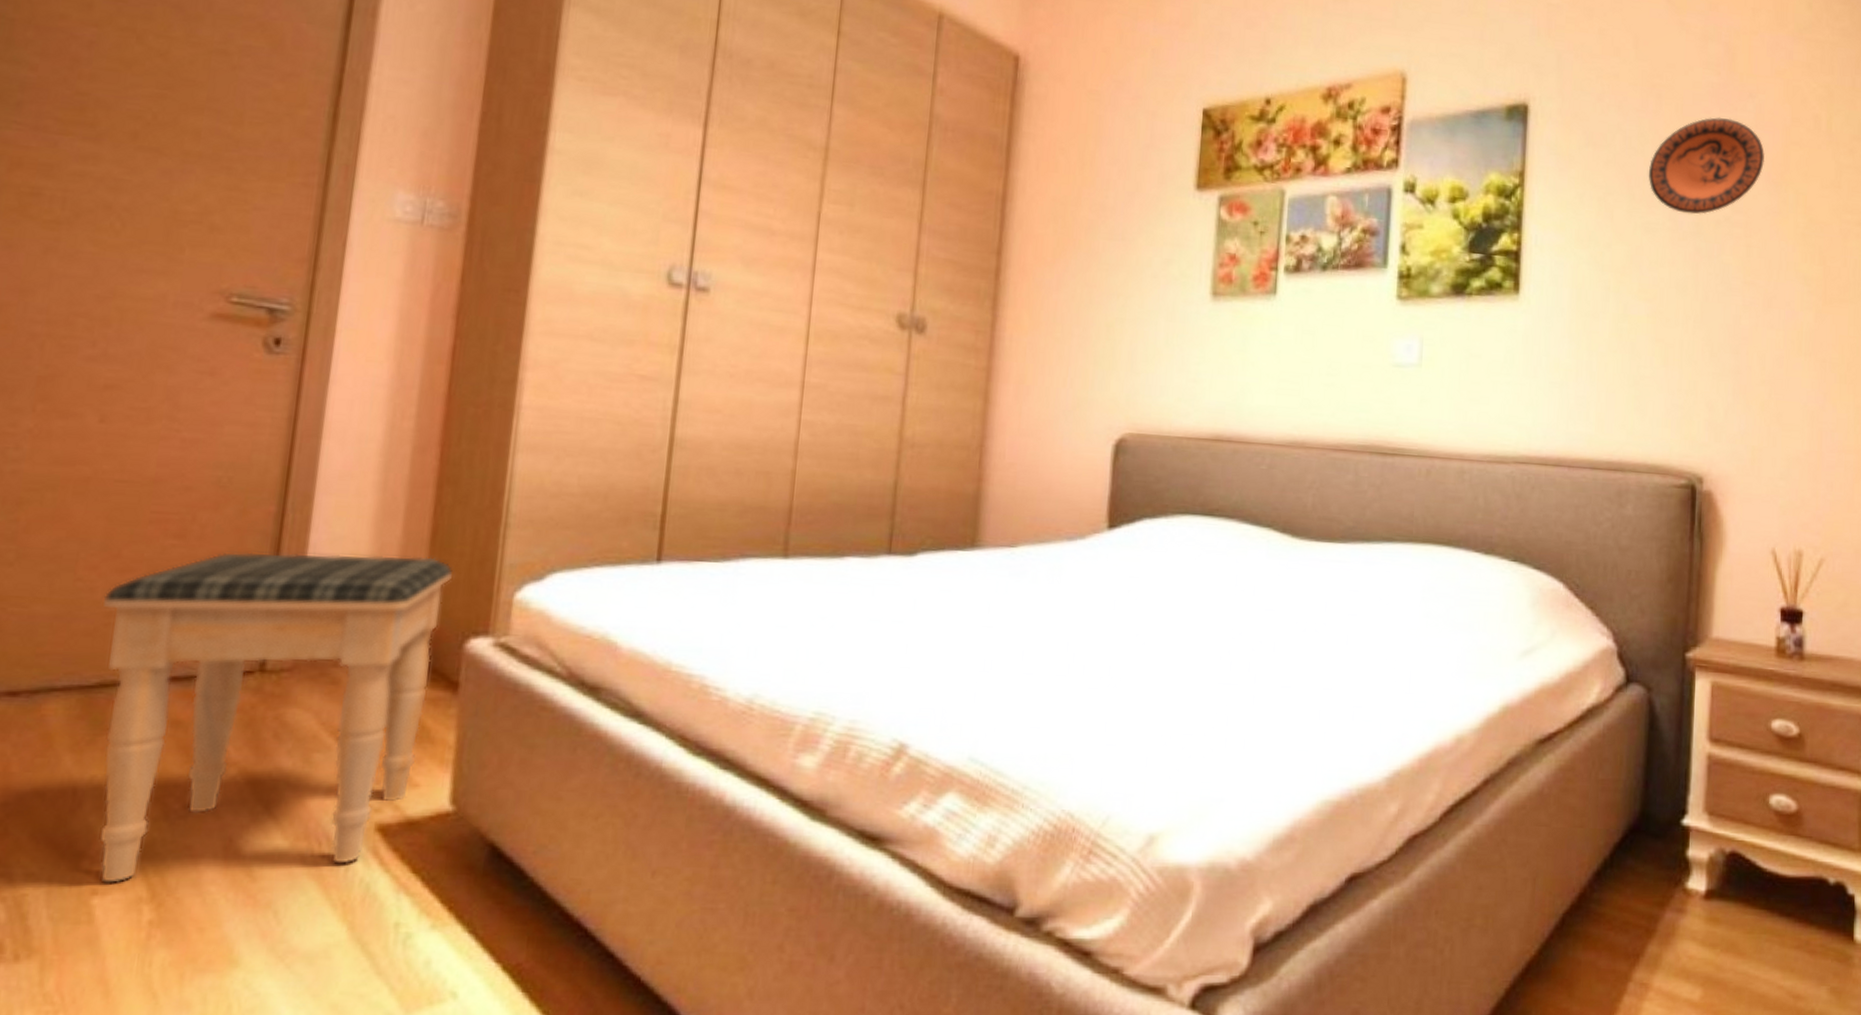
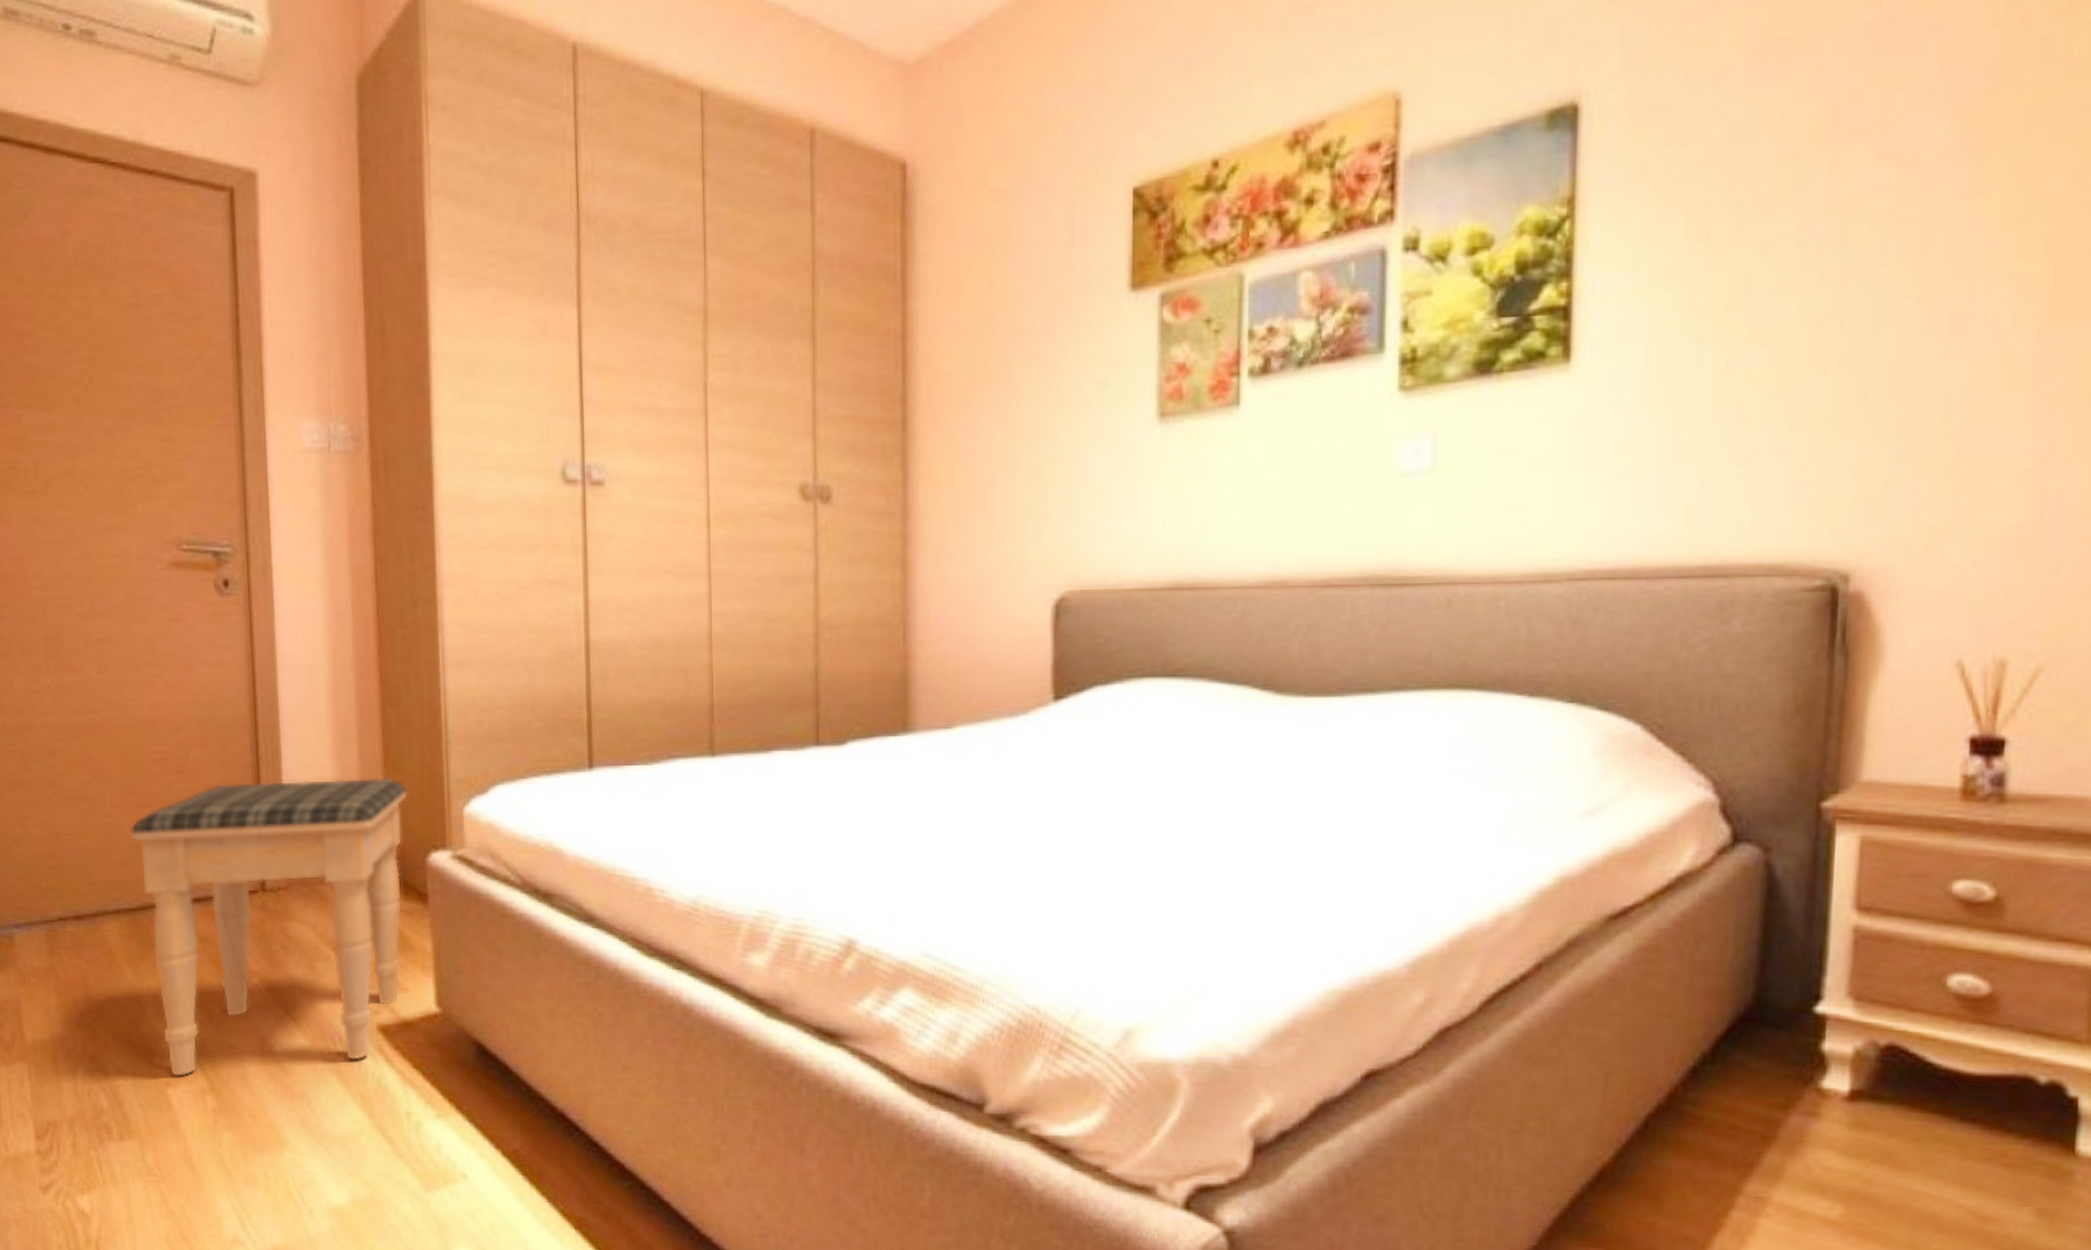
decorative plate: present [1648,117,1764,215] -> none [1764,67,1955,217]

